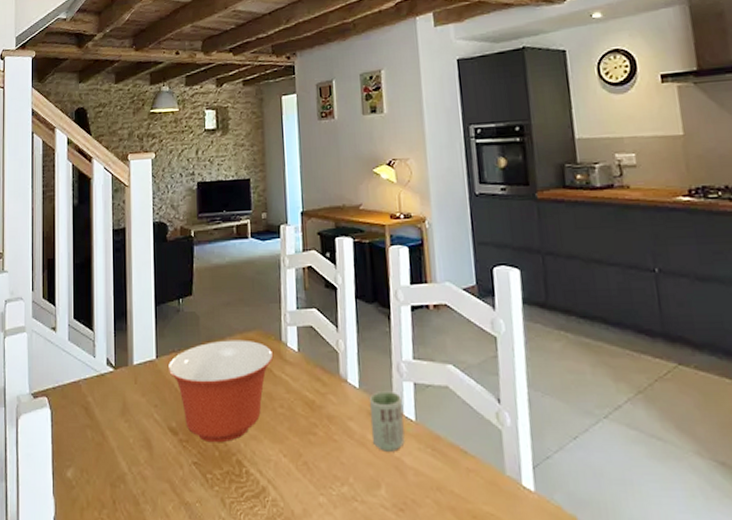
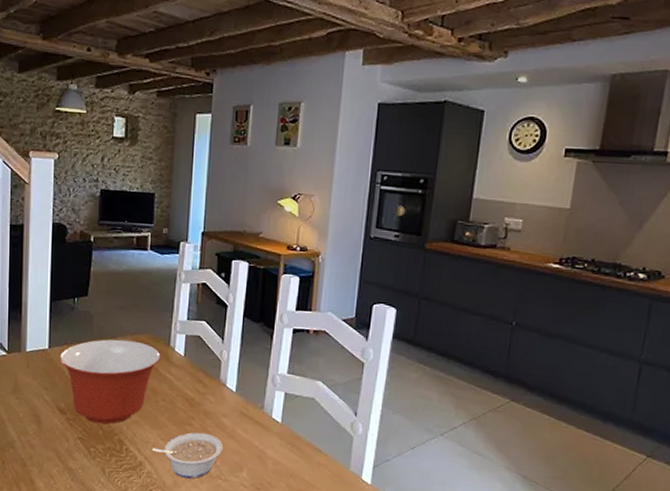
legume: none [275,442,354,504] -> present [153,432,223,479]
cup: present [369,391,405,452] -> none [241,396,272,445]

